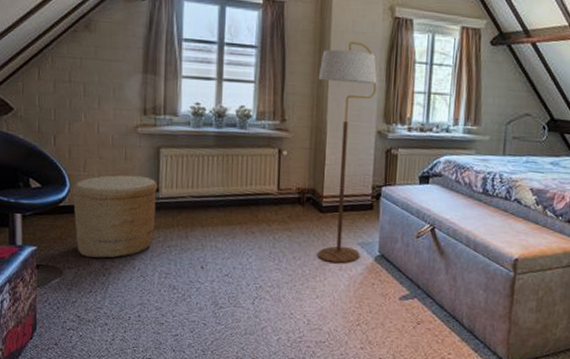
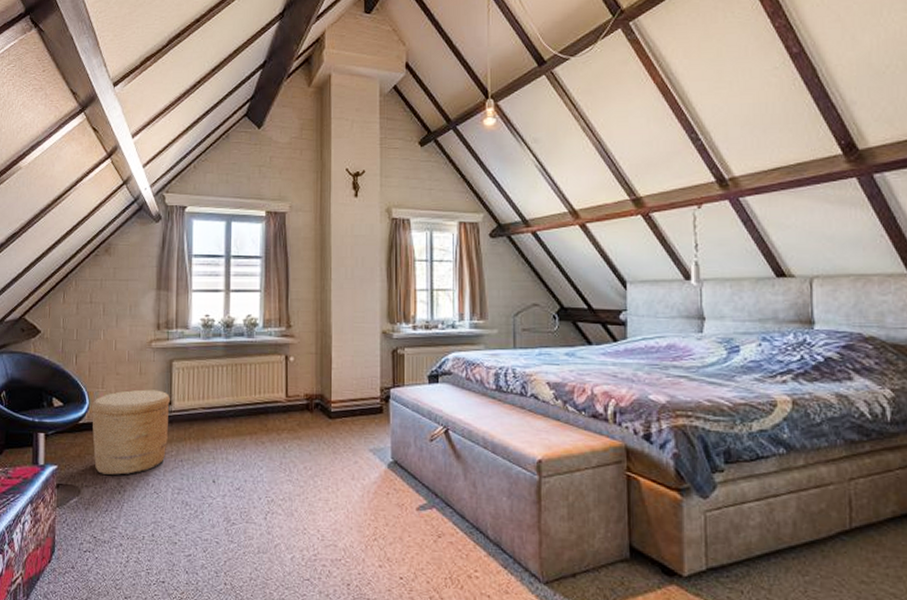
floor lamp: present [317,41,377,263] -> none [321,244,379,472]

